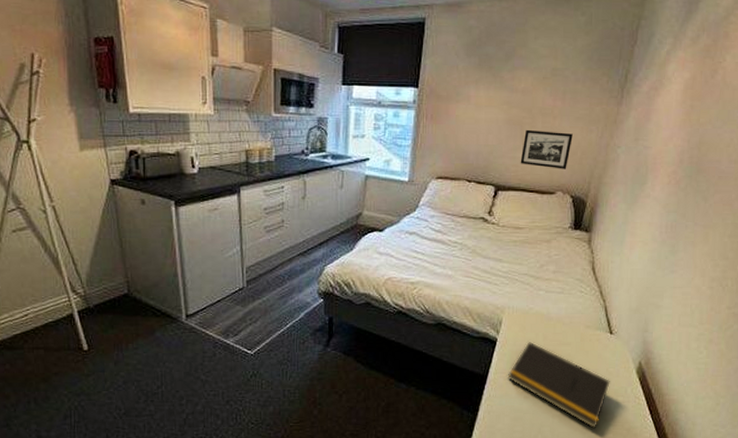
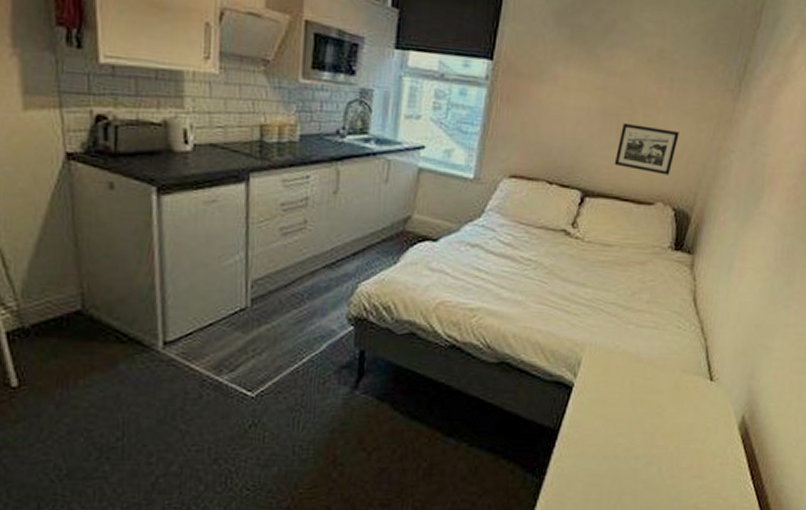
notepad: present [508,342,610,429] -> none [585,388,707,498]

